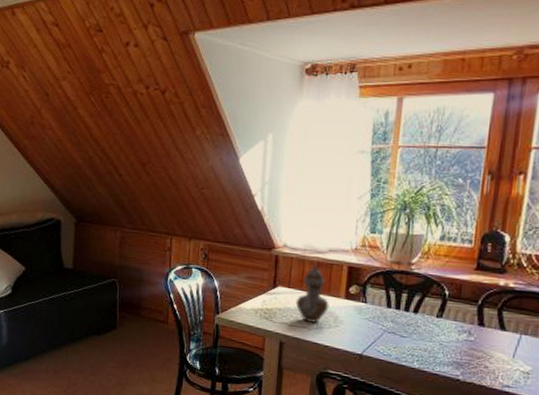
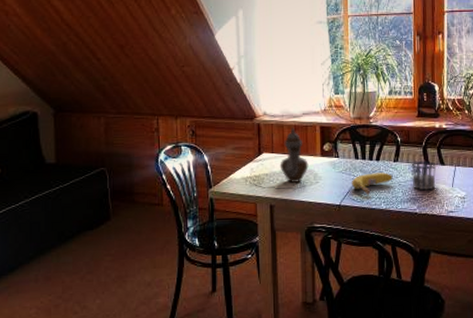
fruit: none [378,325,433,349] -> present [351,172,393,195]
cup: none [458,321,494,357] -> present [411,161,437,191]

